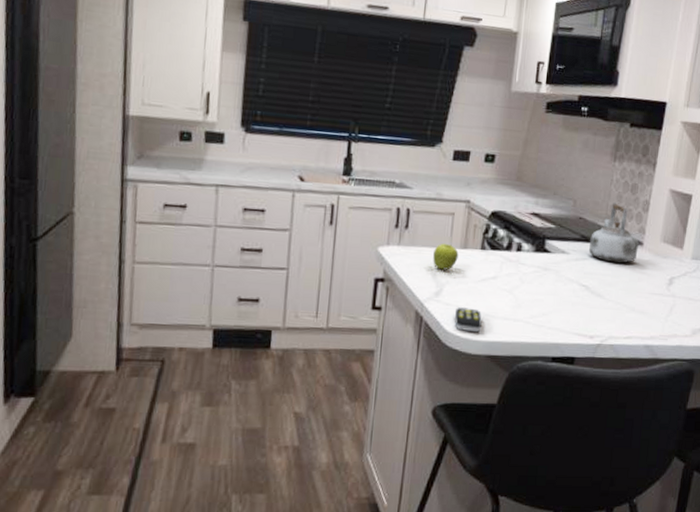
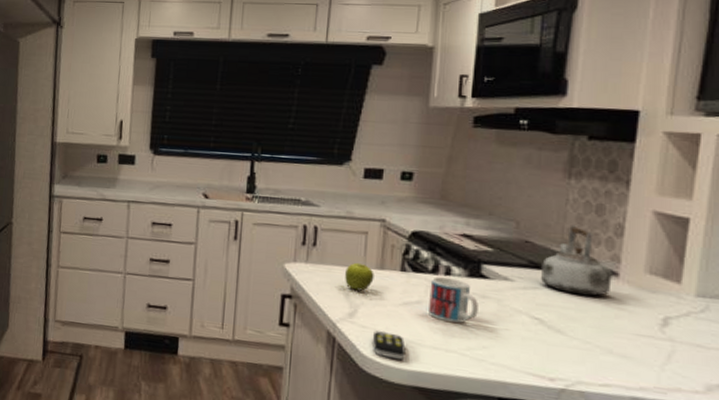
mug: none [502,253,542,295] -> present [429,277,478,324]

